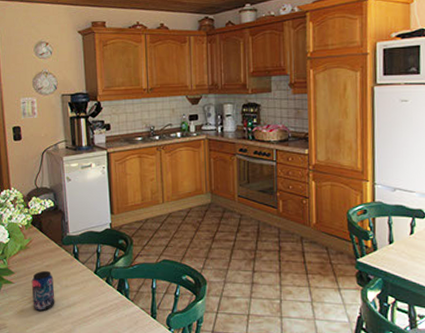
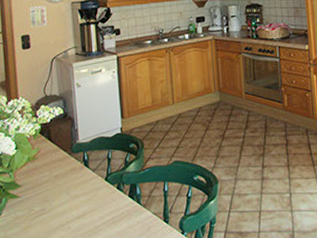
beverage can: present [31,270,55,312] -> none [39,181,64,226]

